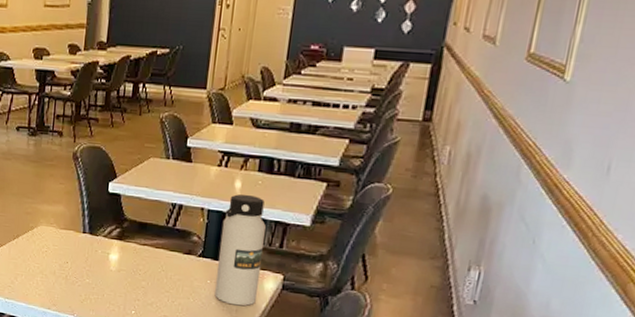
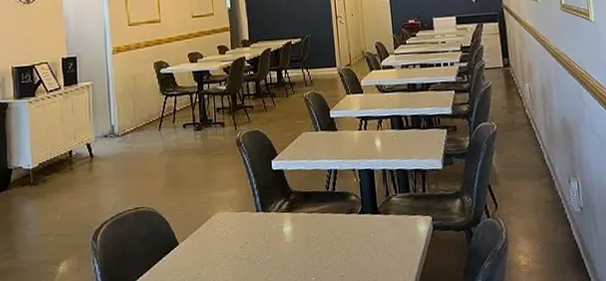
water bottle: present [214,194,266,306] -> none [372,150,415,253]

